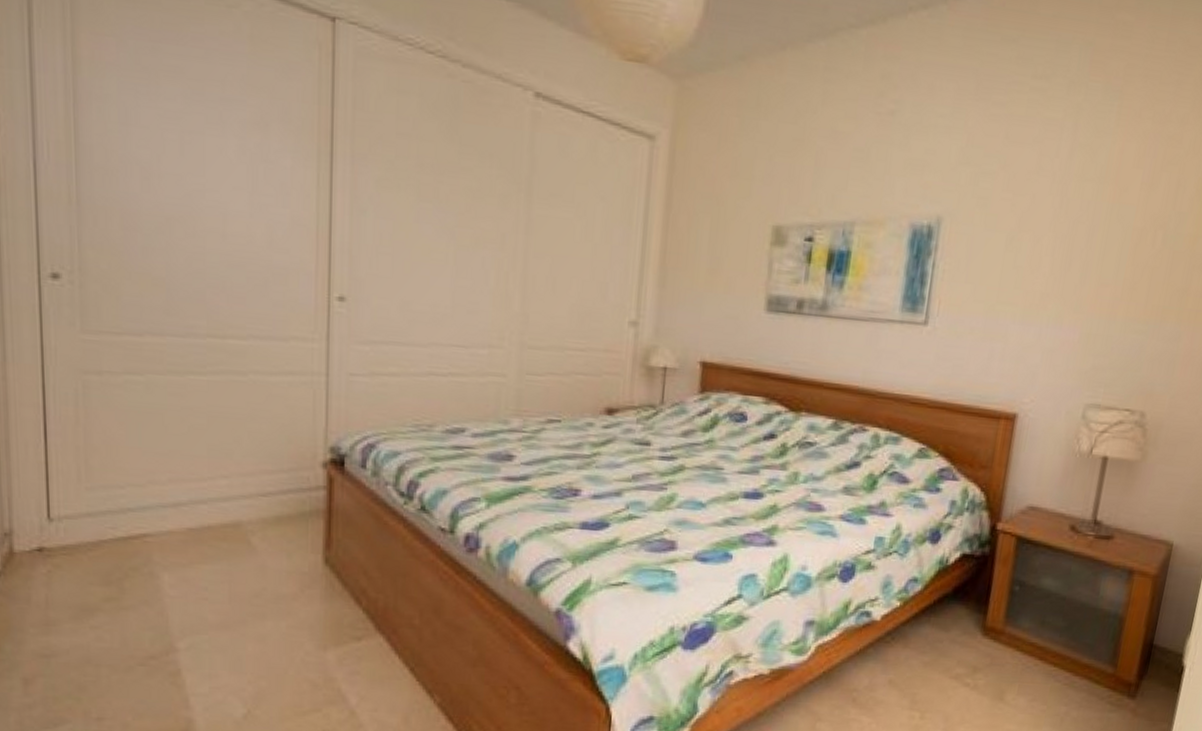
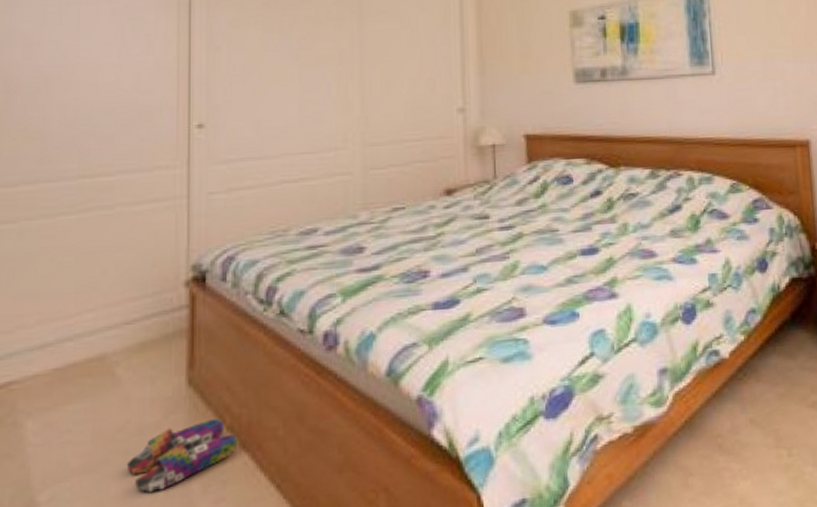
slippers: none [264,598,373,656] -> present [127,418,237,492]

